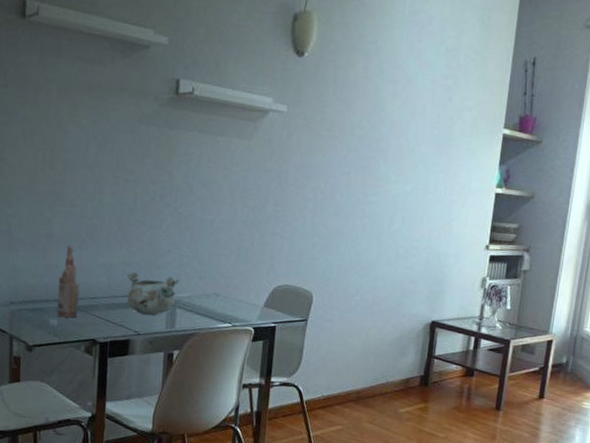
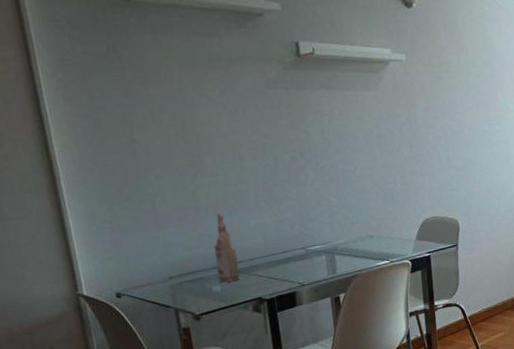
decorative bowl: present [126,272,179,316] -> none [280,227,333,267]

